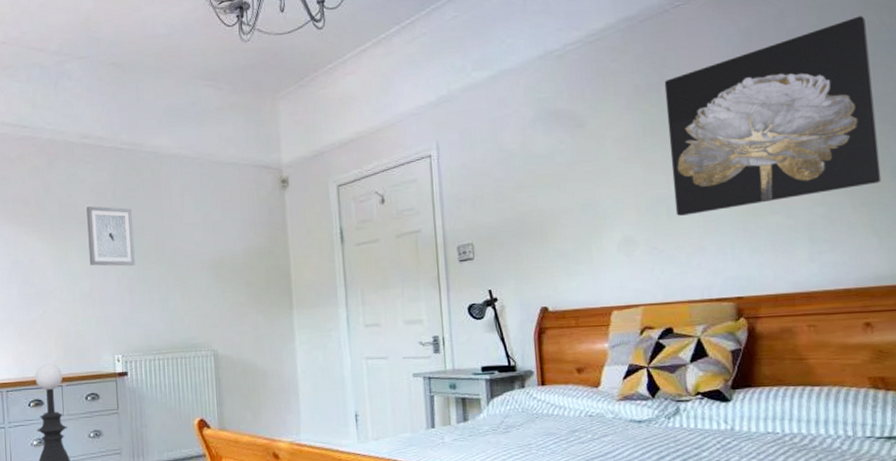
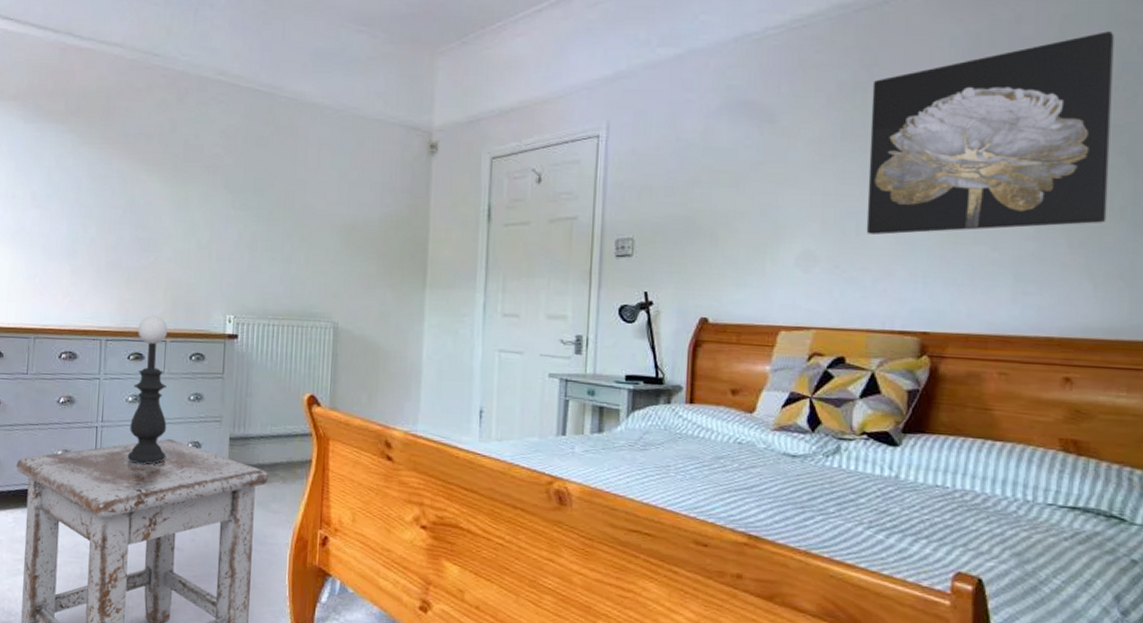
wall art: present [86,206,136,266] -> none [210,150,263,220]

